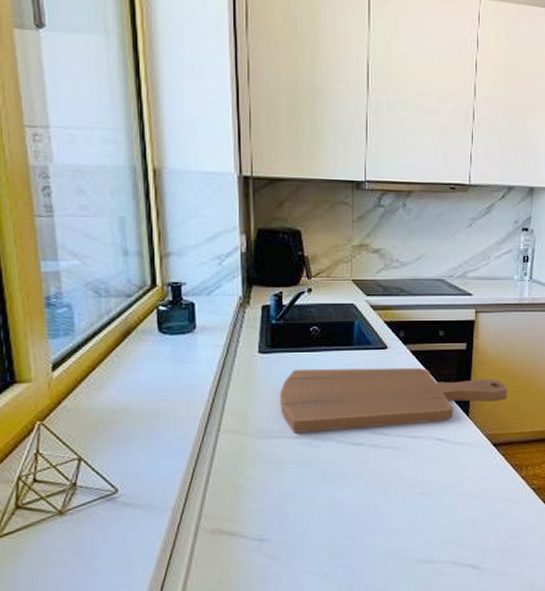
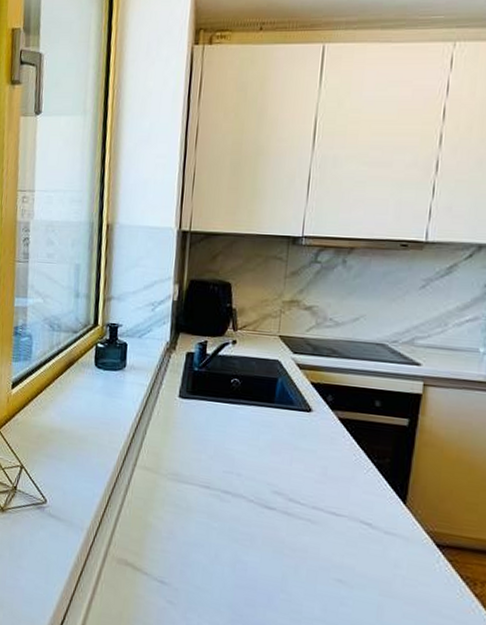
cutting board: present [280,367,508,433] -> none [194,418,462,504]

